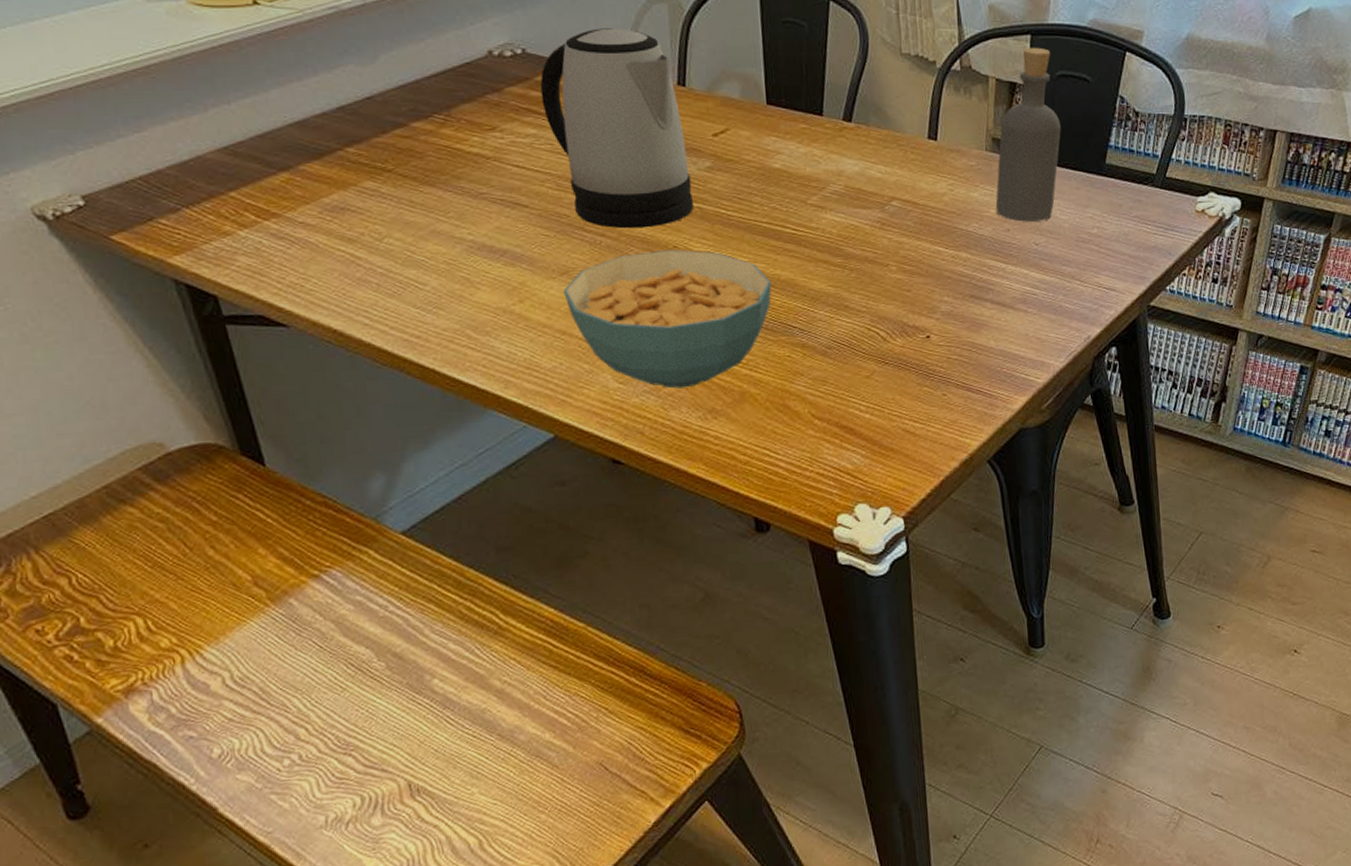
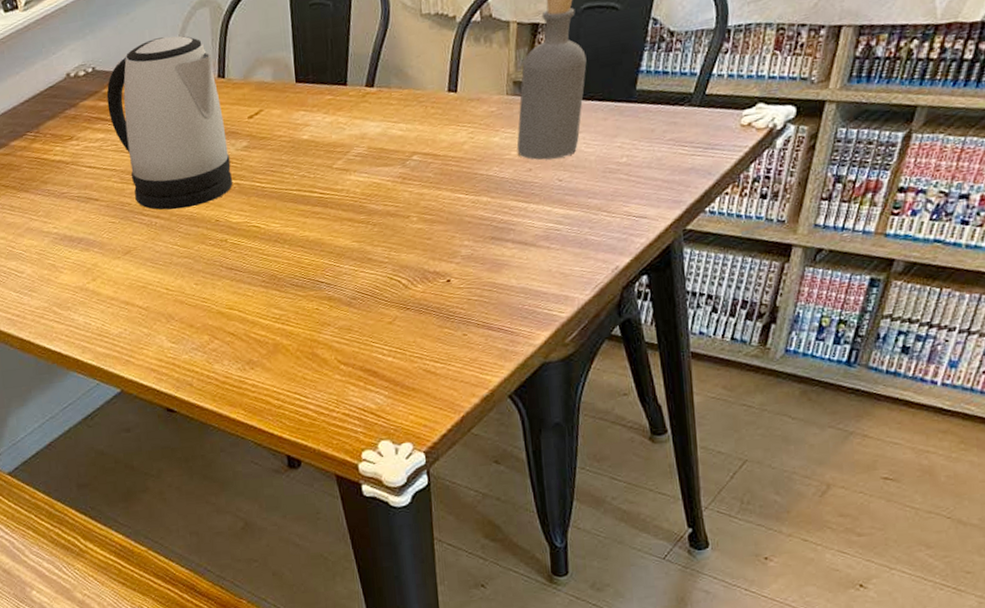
cereal bowl: present [563,249,772,389] -> none [127,221,301,345]

